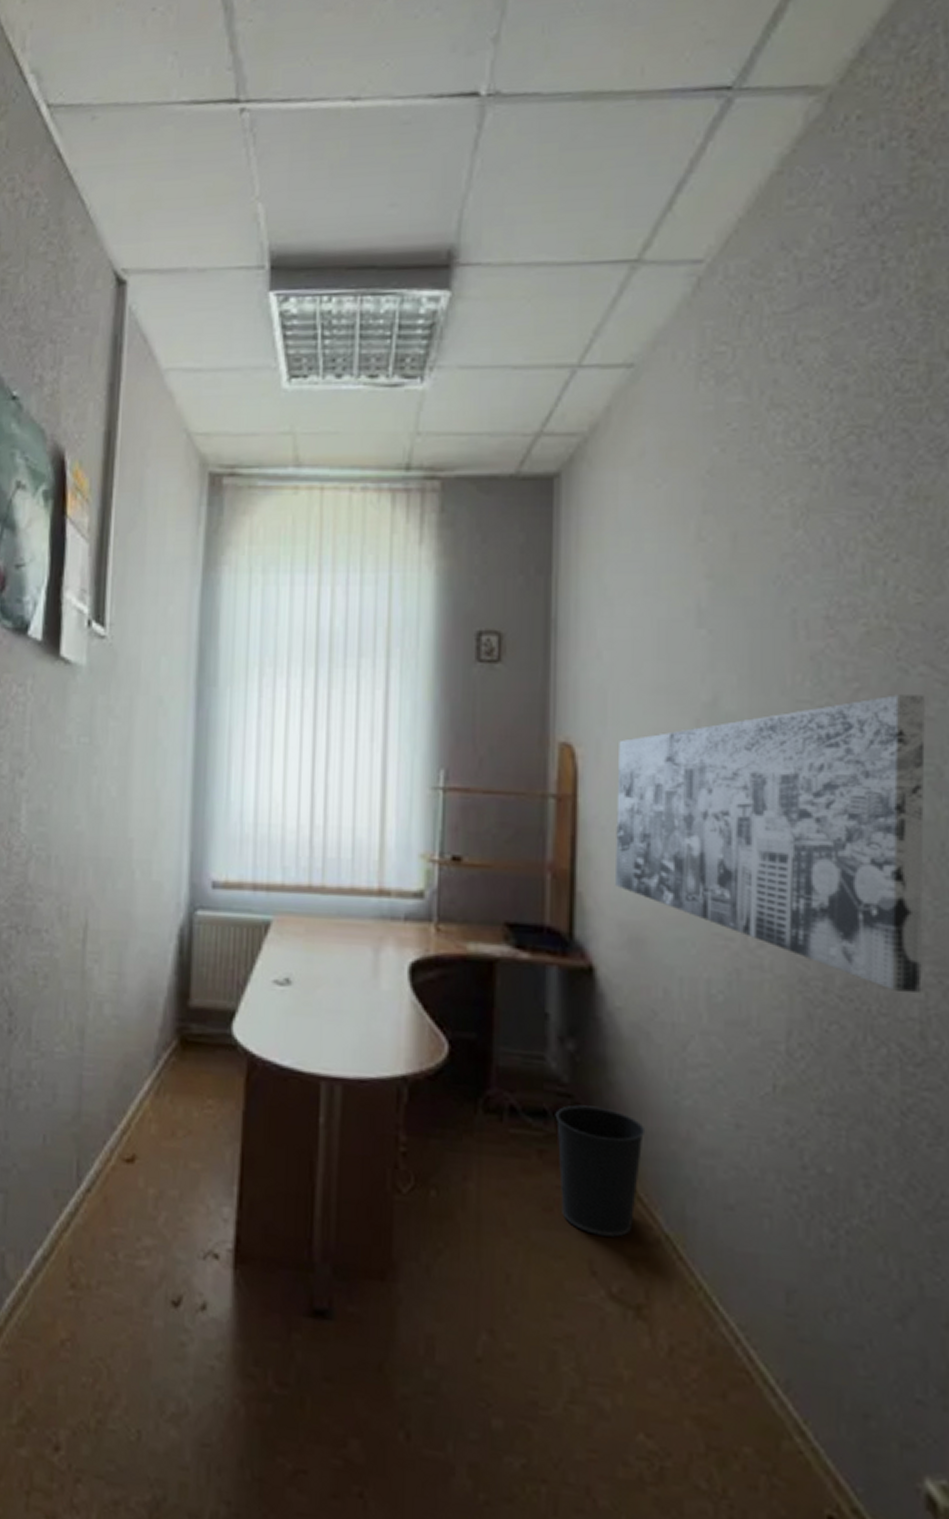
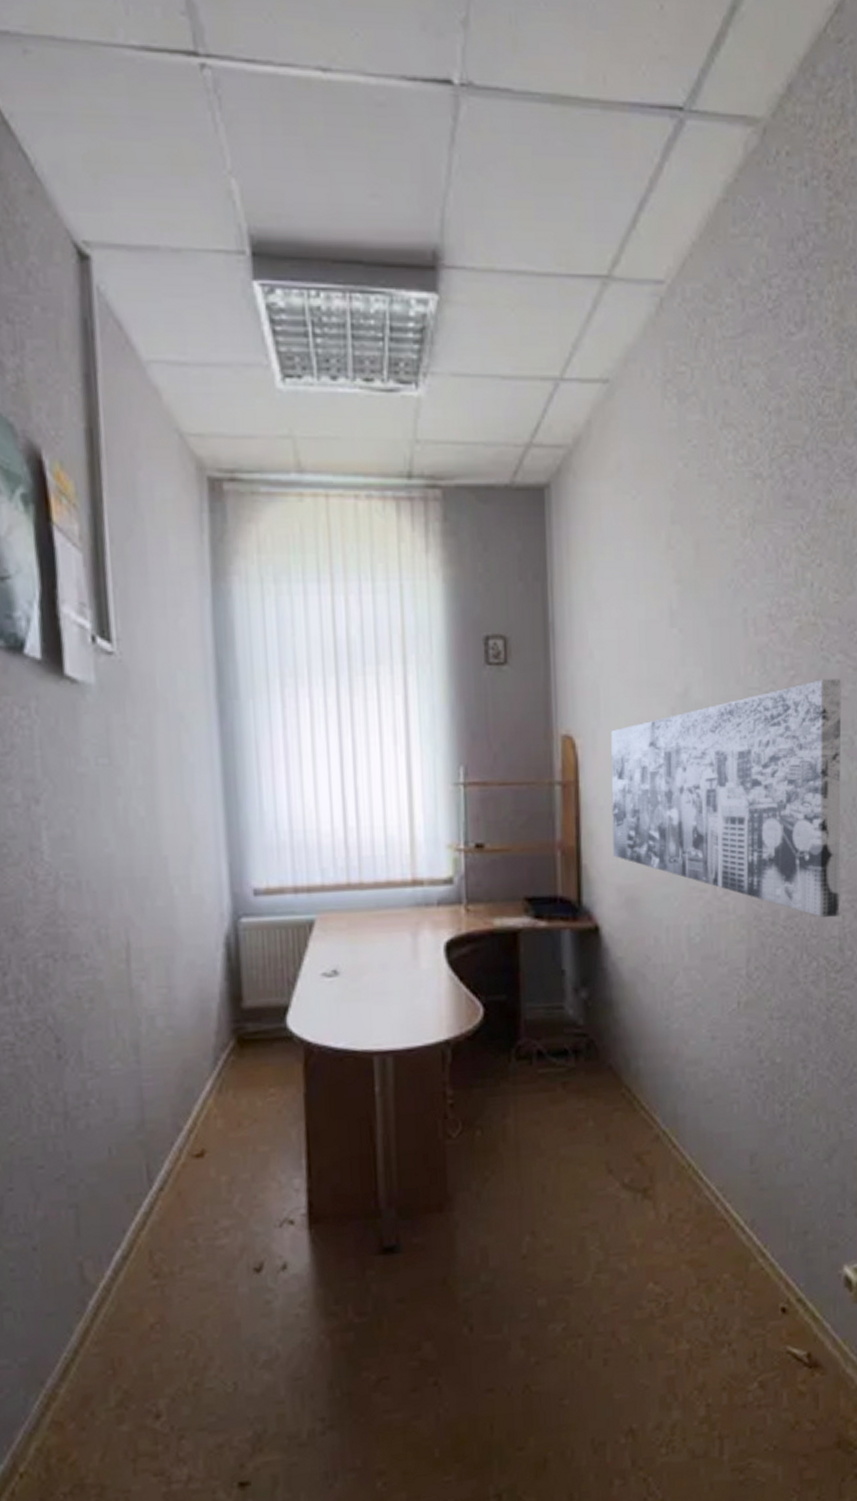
wastebasket: present [555,1105,646,1237] -> none [574,1040,645,1142]

